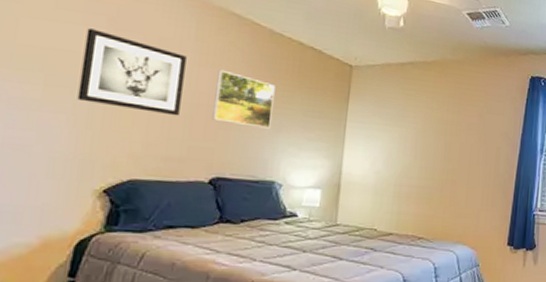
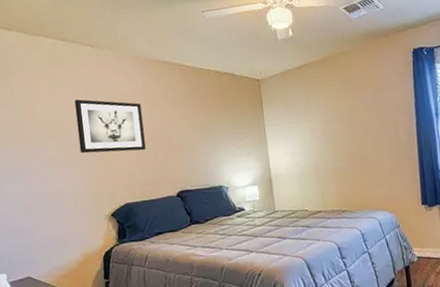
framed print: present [212,69,275,129] -> none [164,107,210,148]

